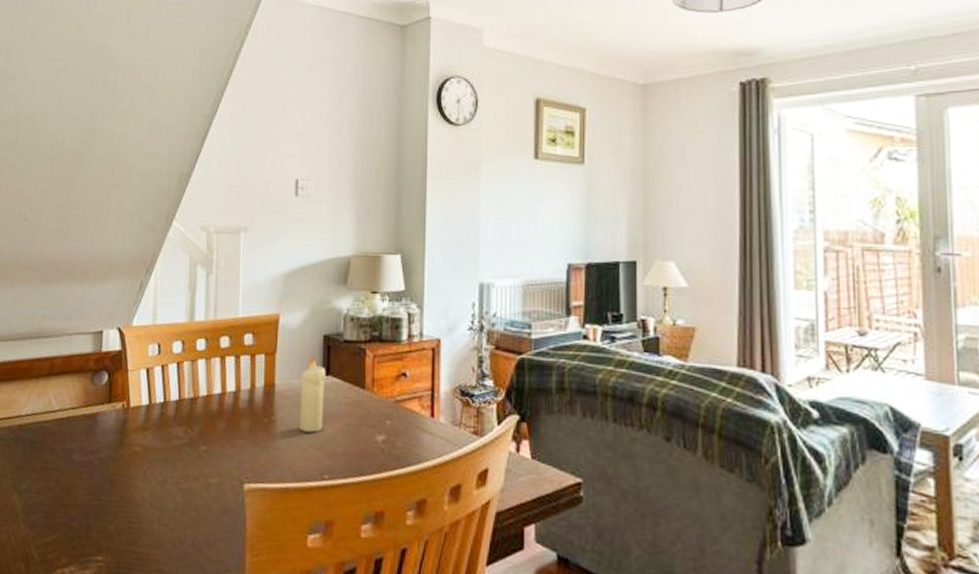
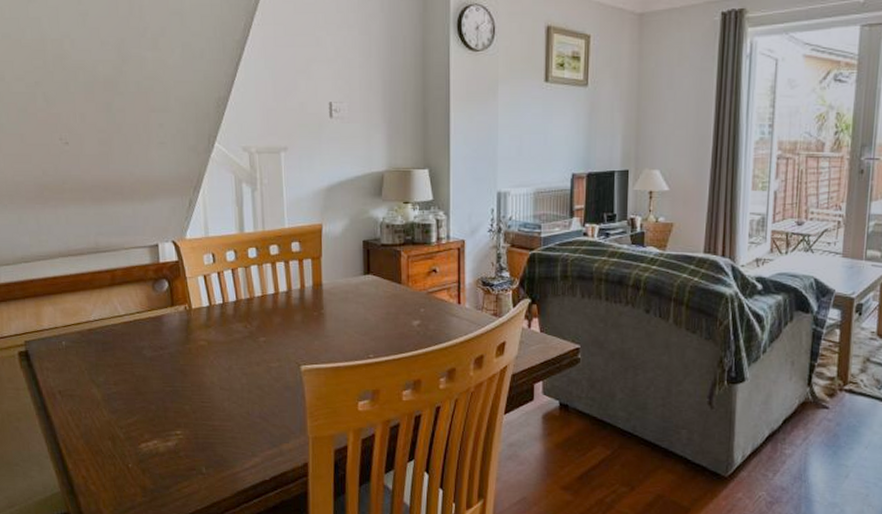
candle: present [298,354,326,433] -> none [344,257,367,322]

